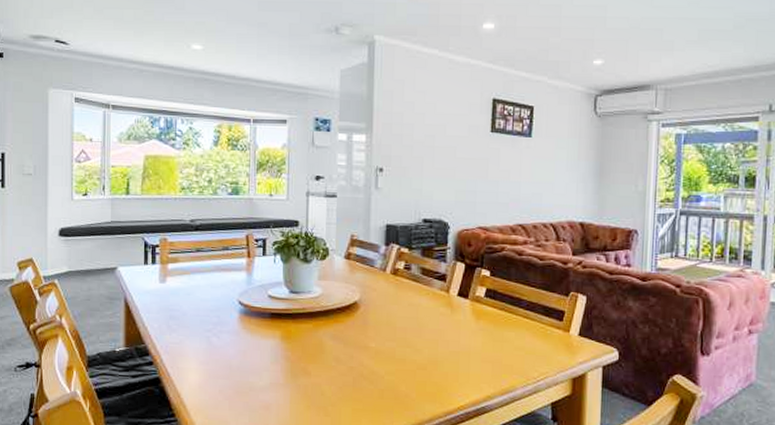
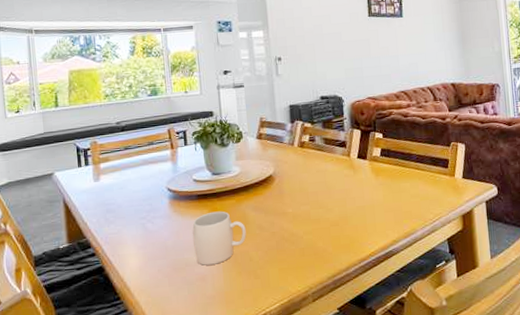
mug: none [260,334,321,394] -> present [192,211,247,266]

